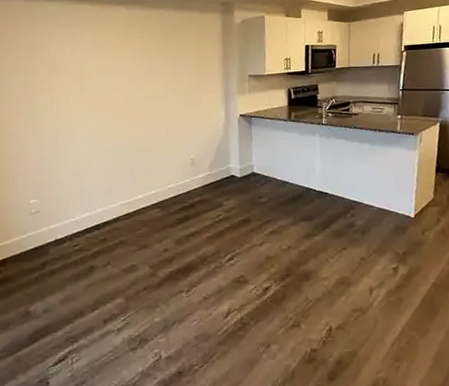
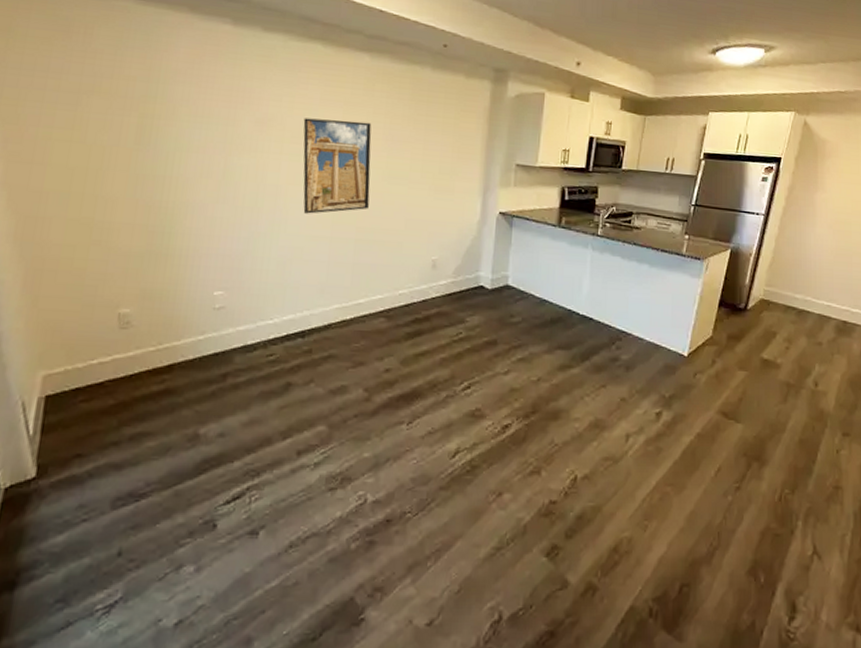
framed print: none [82,58,137,134] -> present [303,118,372,214]

